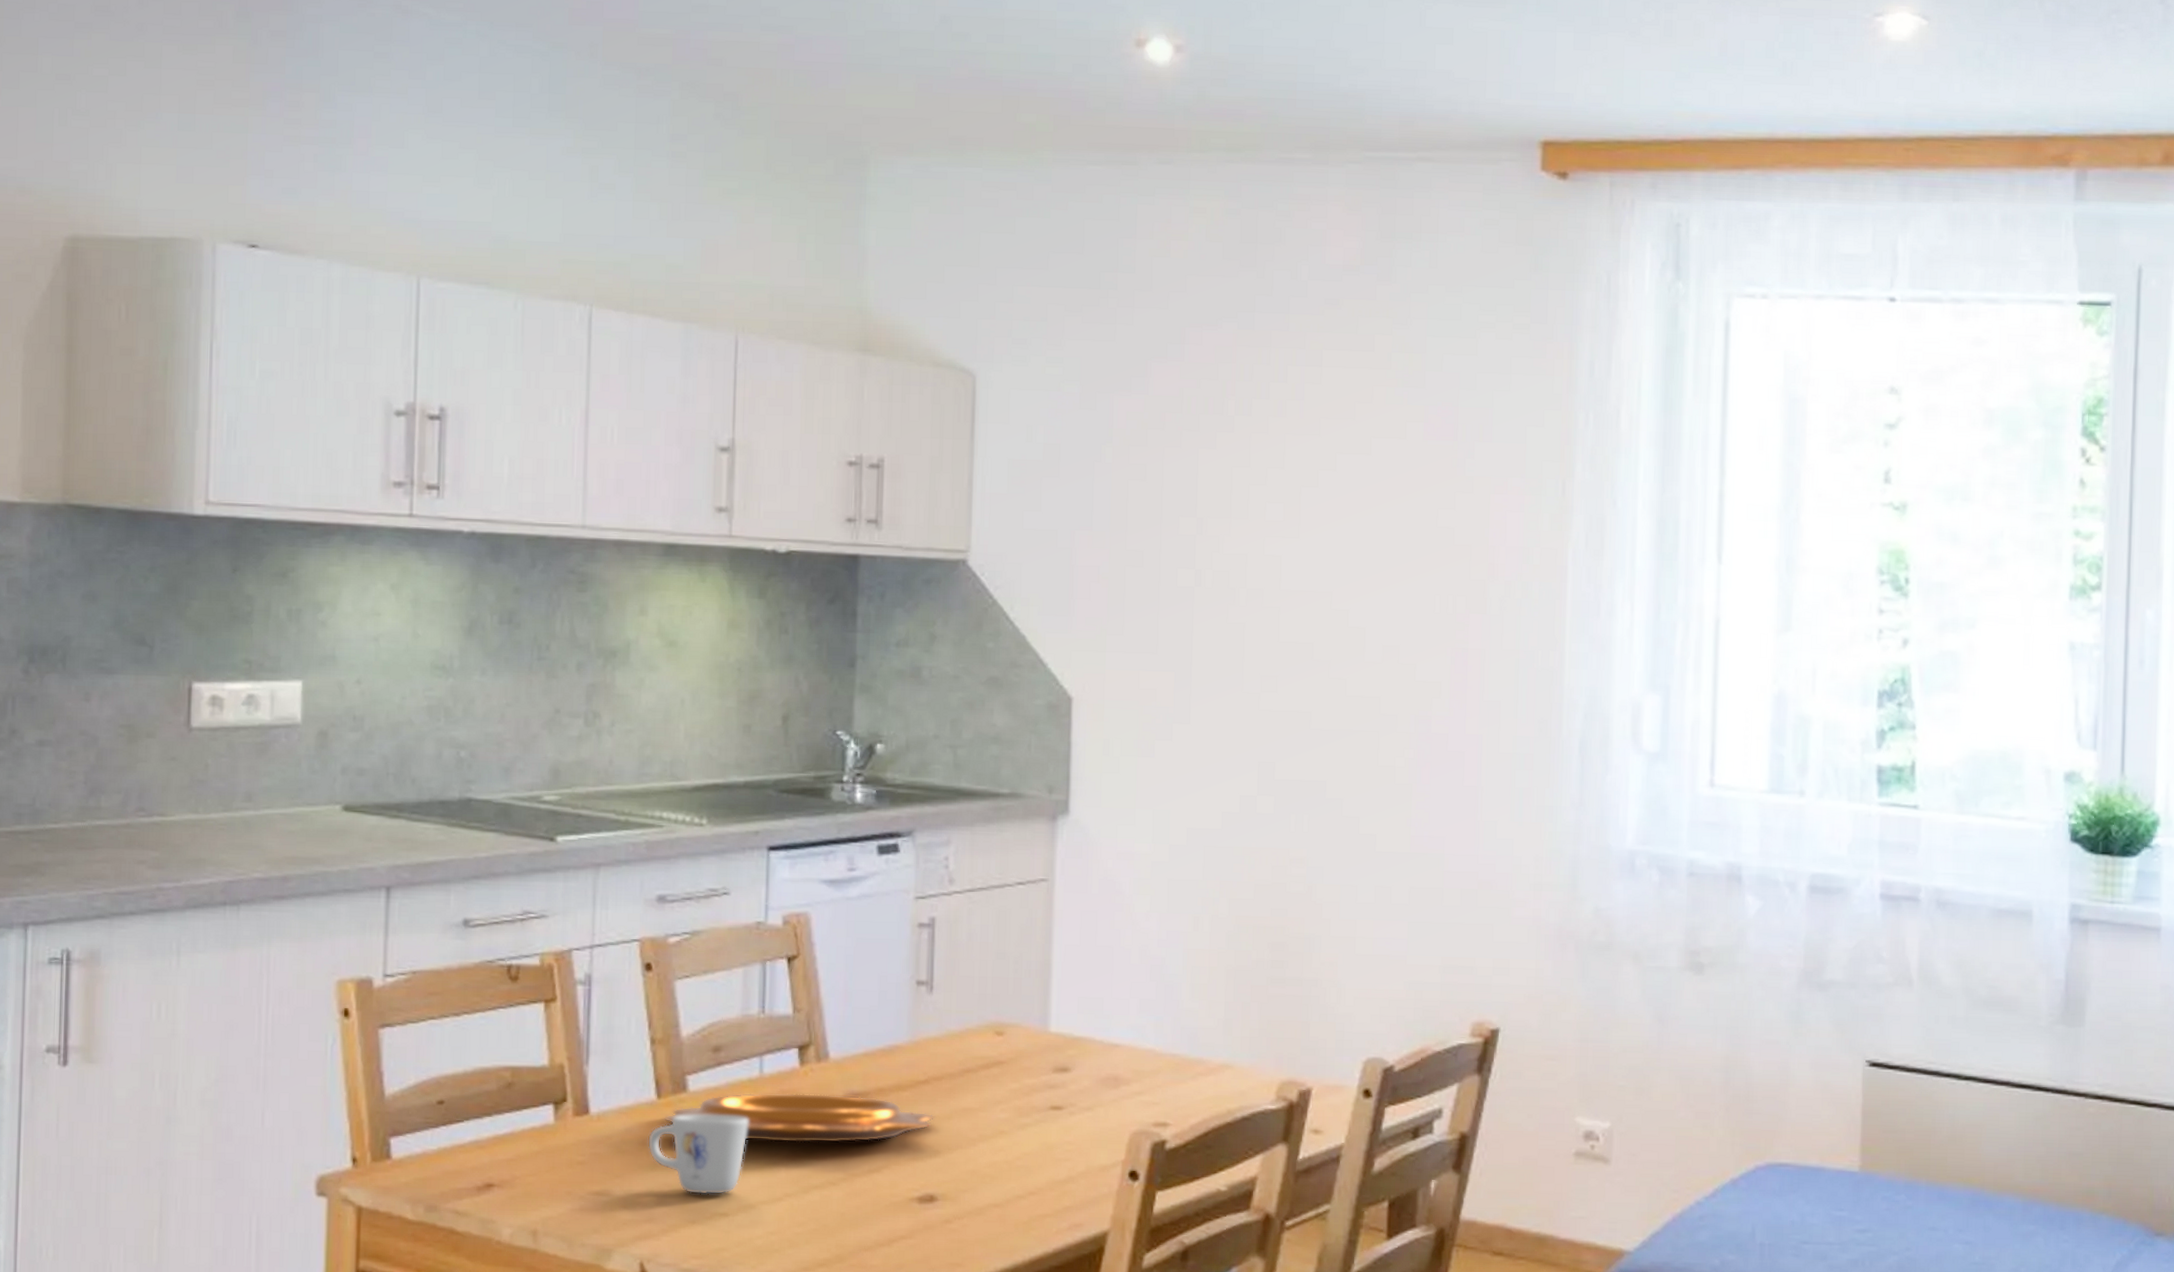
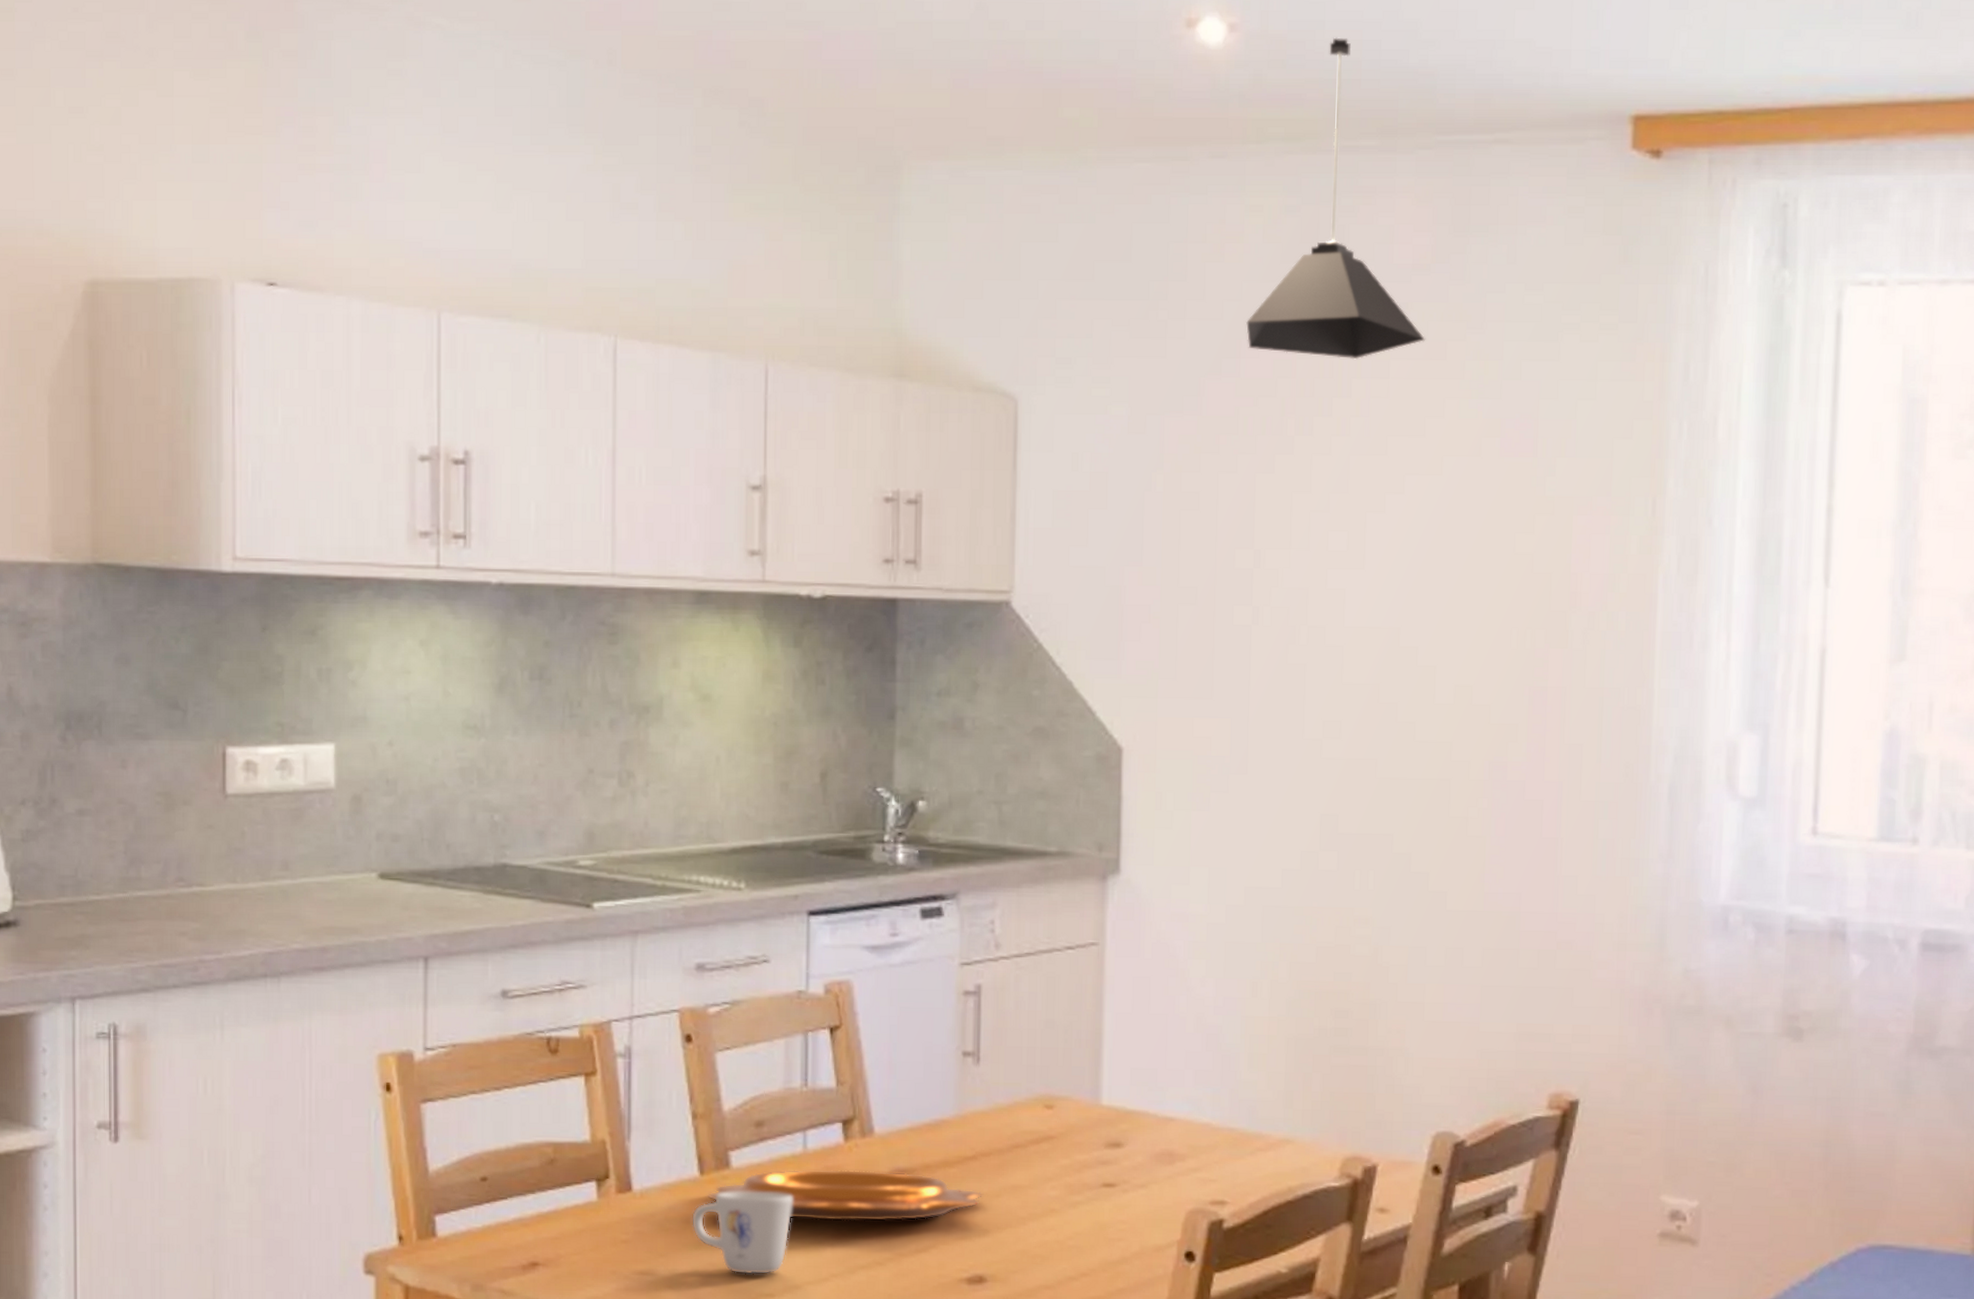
pendant lamp: none [1190,61,1356,349] -> present [1246,37,1426,360]

